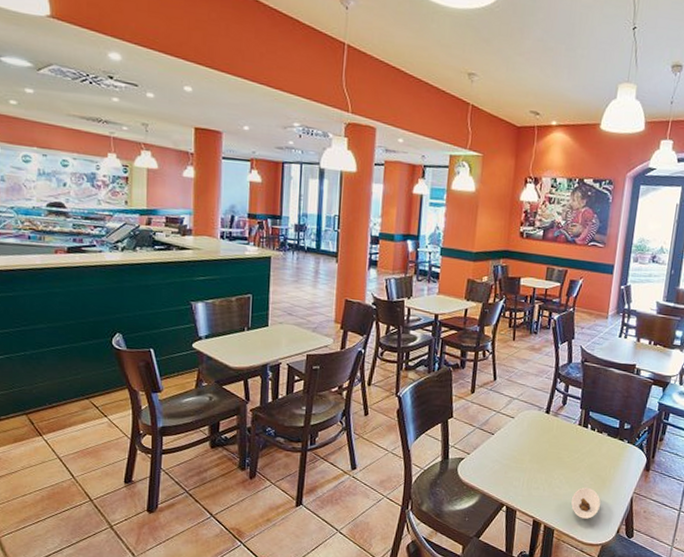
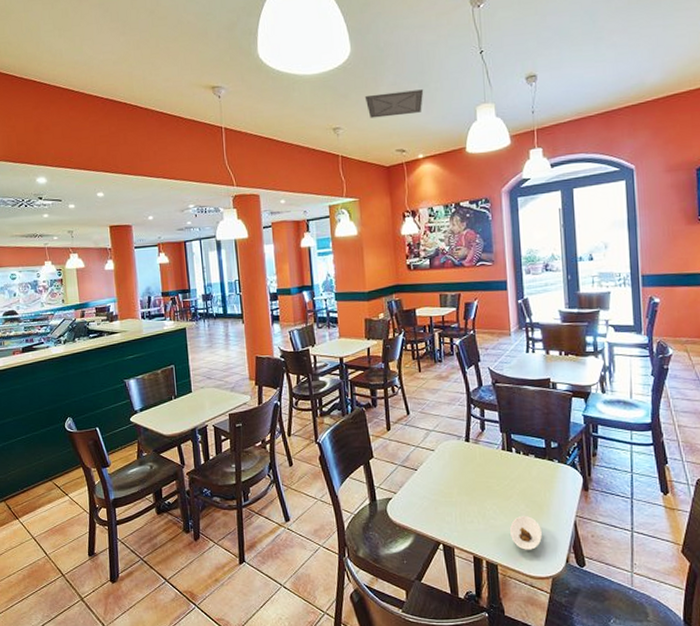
ceiling vent: none [507,46,570,77] -> present [364,89,424,119]

